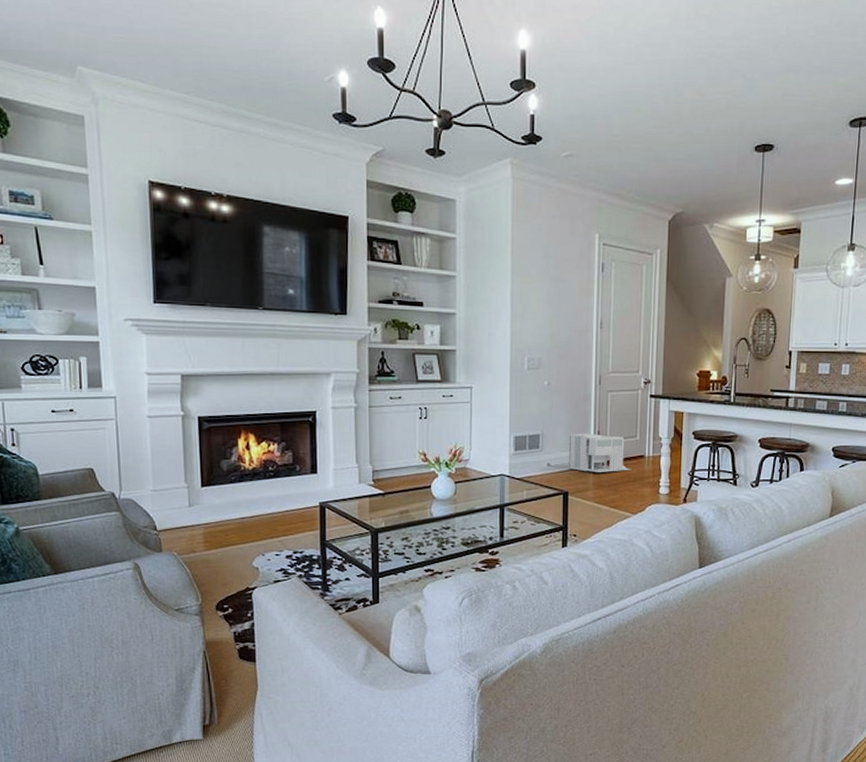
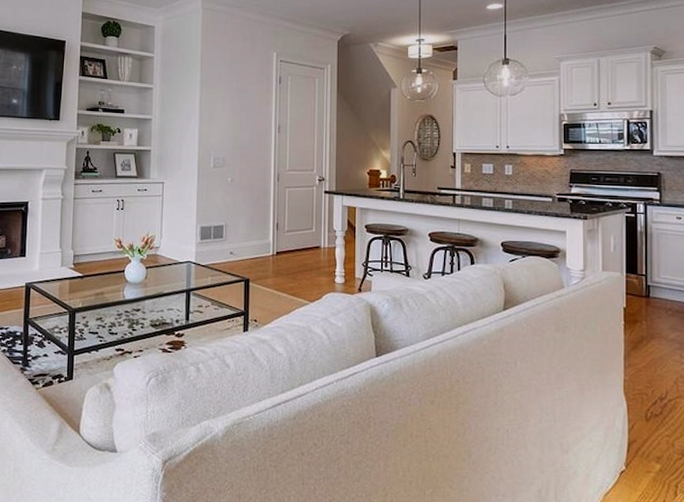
architectural model: present [569,433,631,472] -> none [250,224,308,262]

